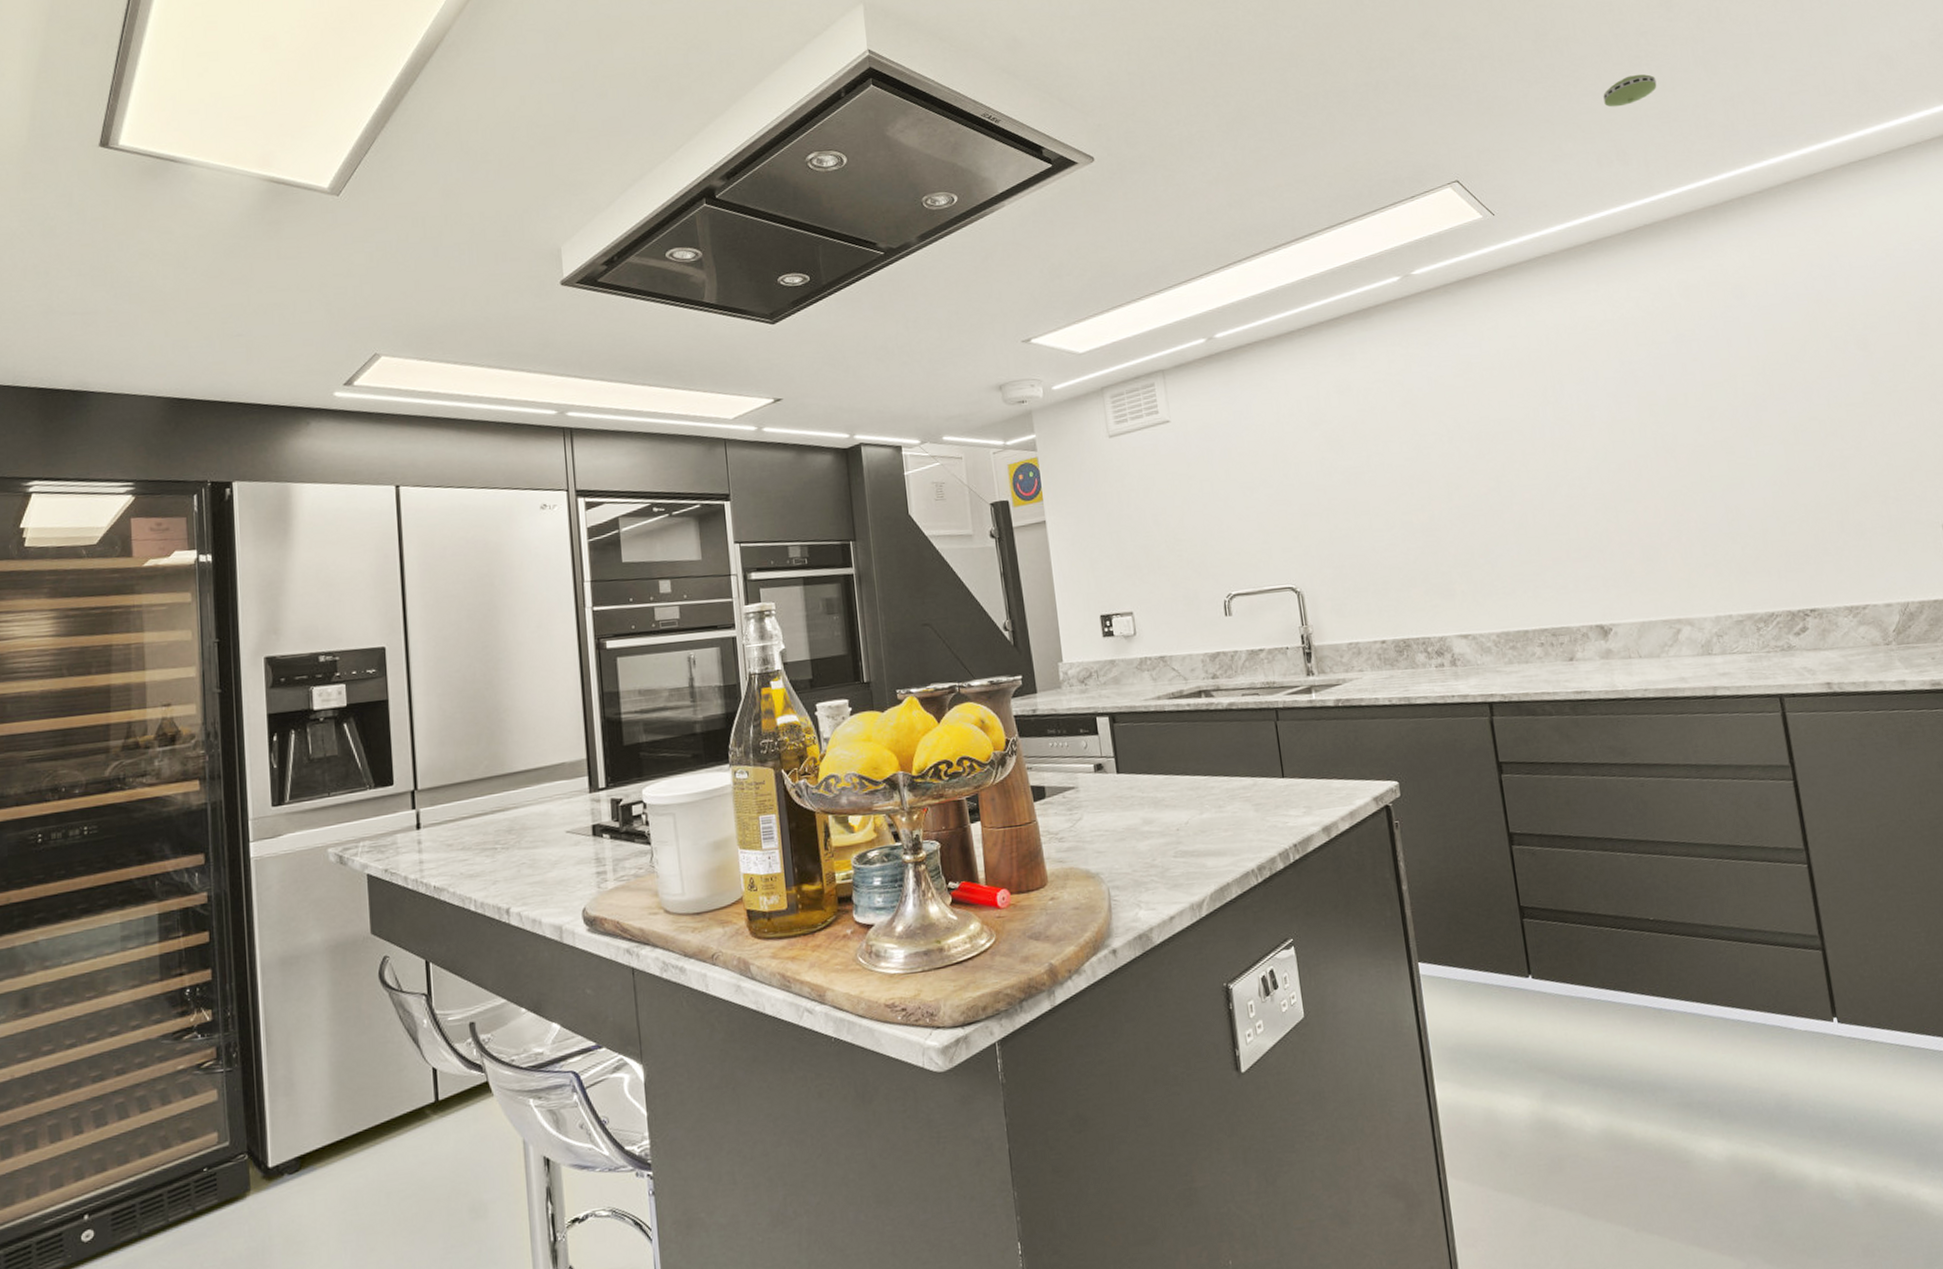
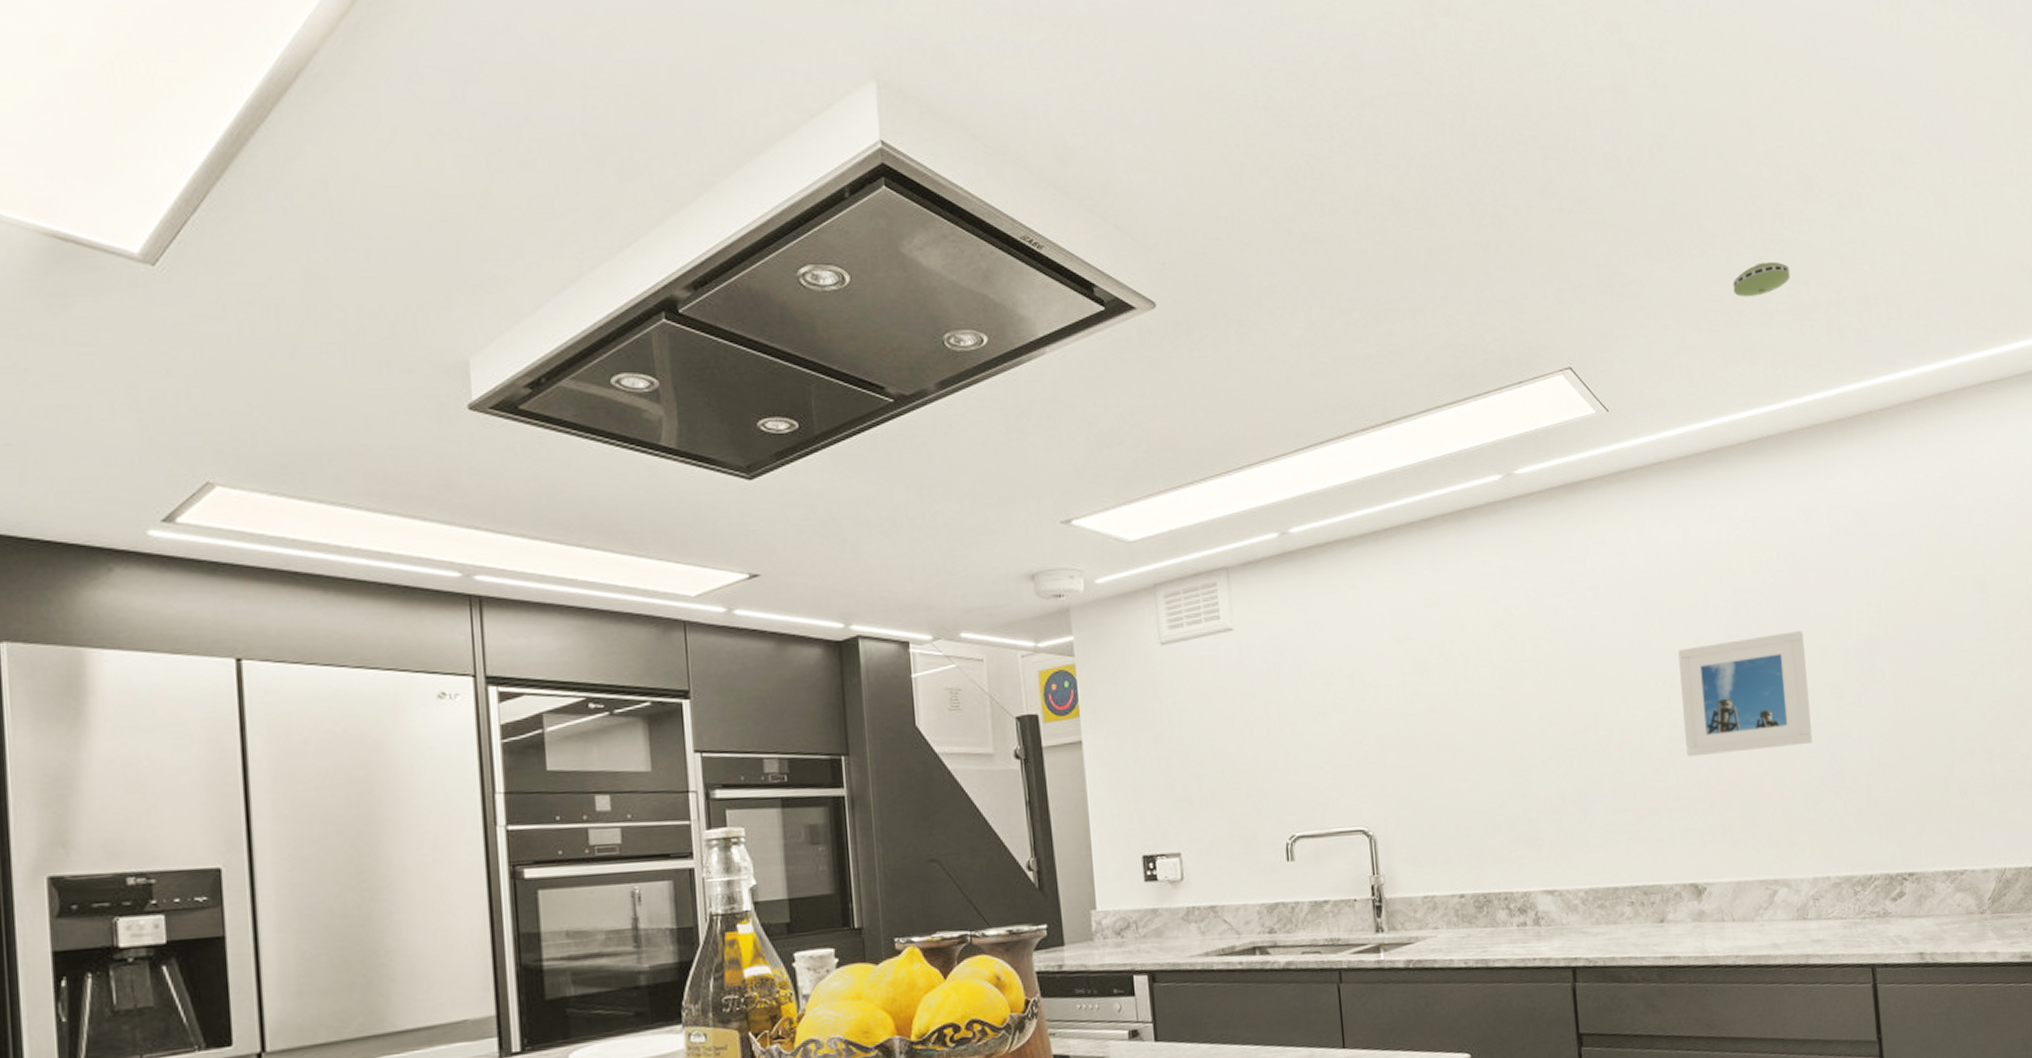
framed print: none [1572,395,1706,512] -> present [1678,631,1813,757]

